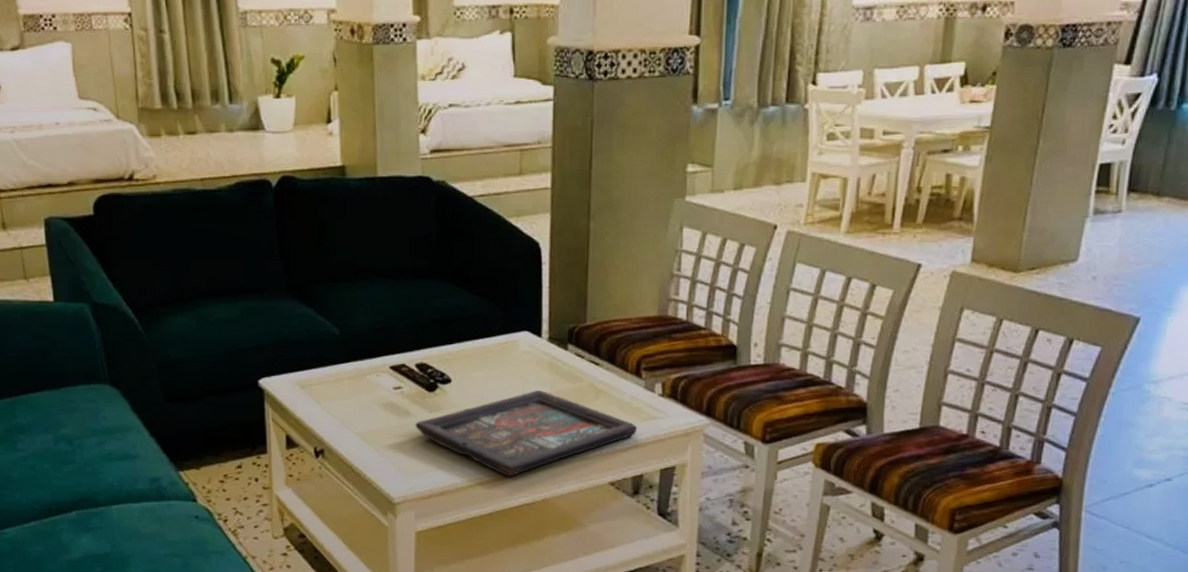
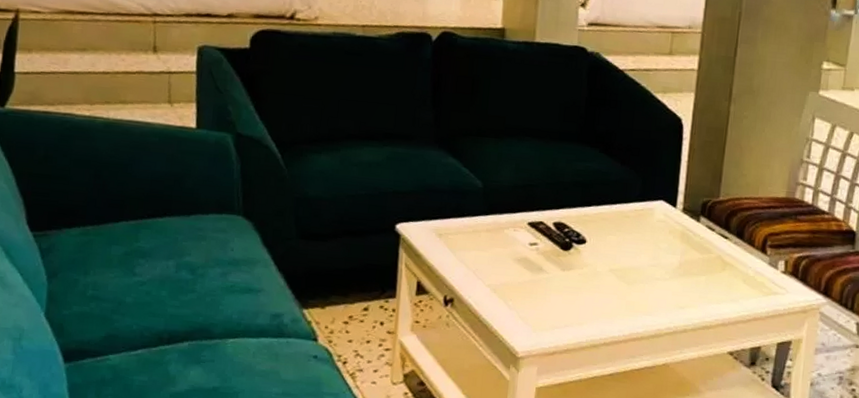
decorative tray: present [415,390,638,477] -> none [546,258,759,340]

